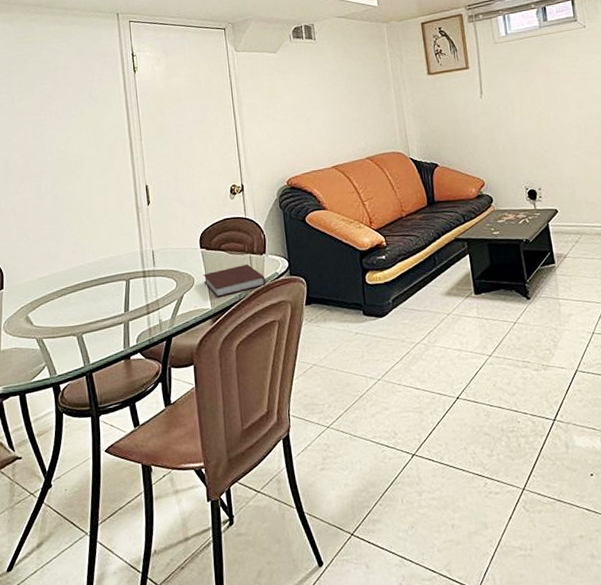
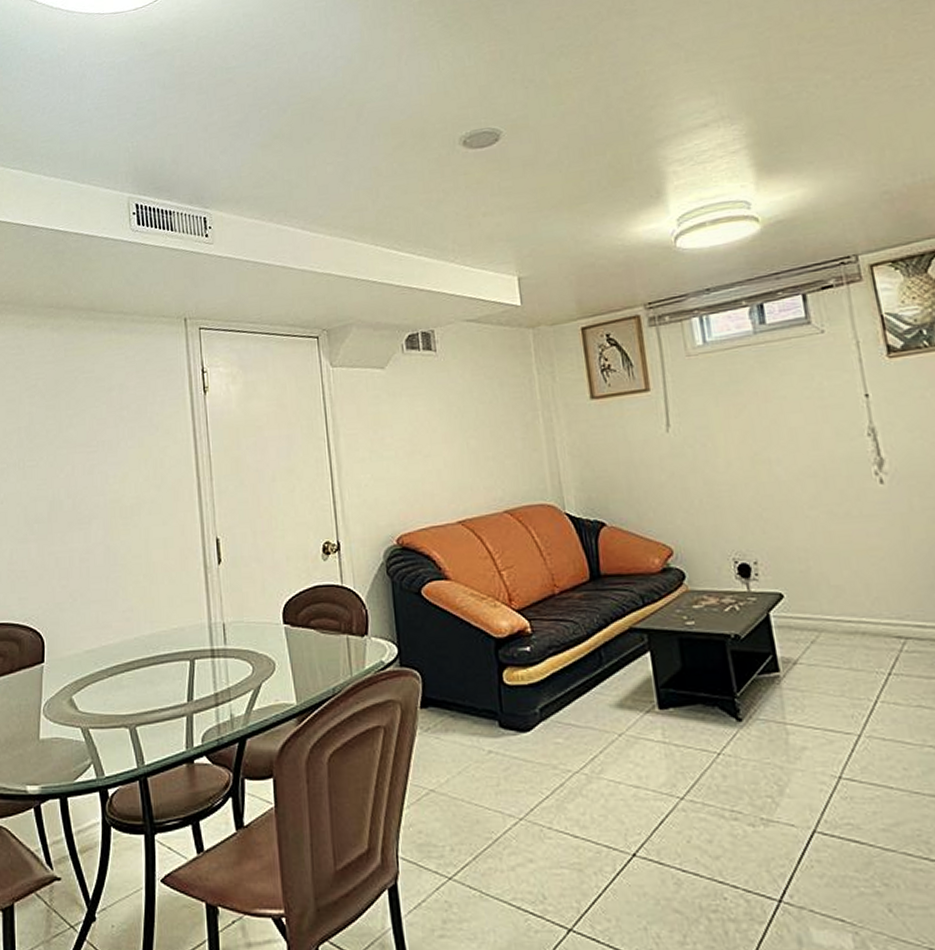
notebook: present [203,264,266,297] -> none [286,648,368,690]

